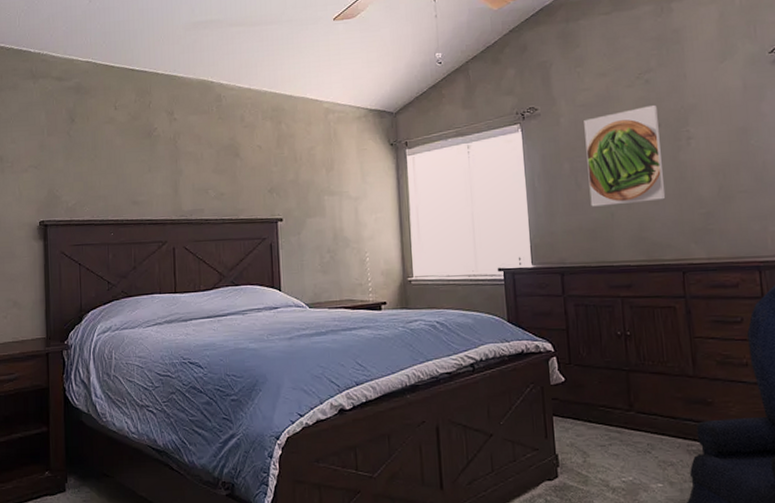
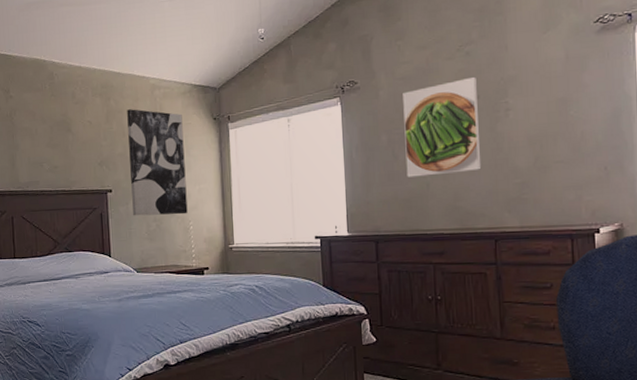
wall art: none [299,133,364,247] -> present [127,109,188,216]

